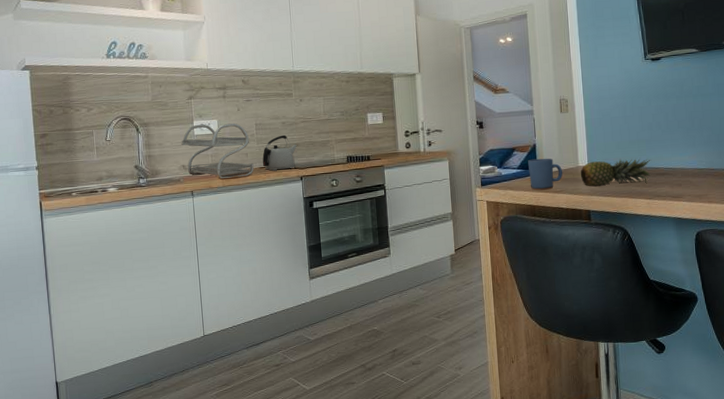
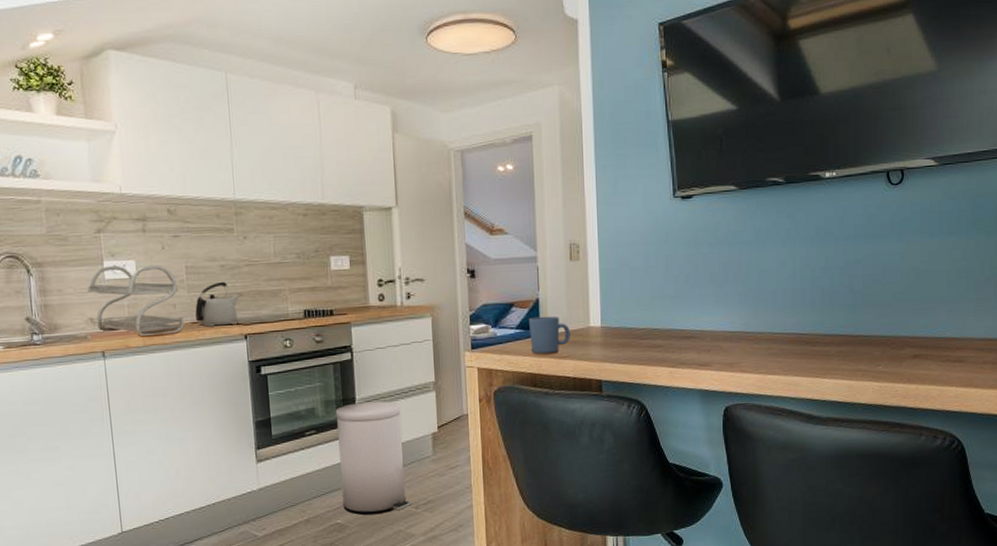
pedal bin: none [372,229,436,323] -> present [335,401,413,515]
fruit: present [580,159,651,187] -> none [591,318,676,352]

